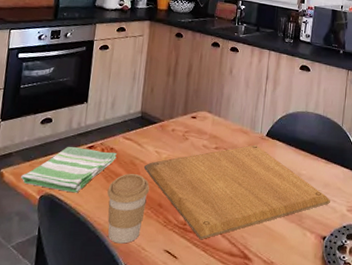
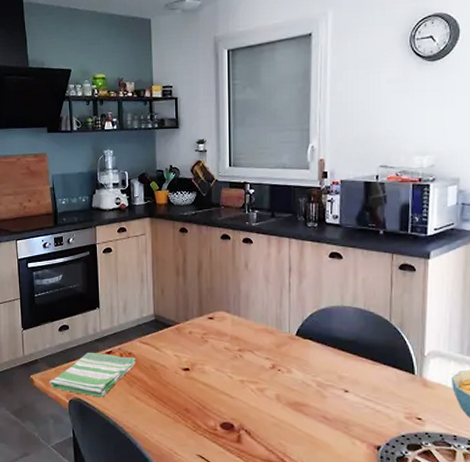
coffee cup: present [107,174,150,244] -> none [132,378,174,447]
chopping board: present [144,144,330,240] -> none [165,345,382,446]

